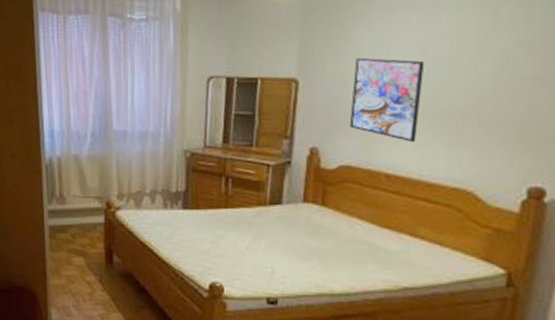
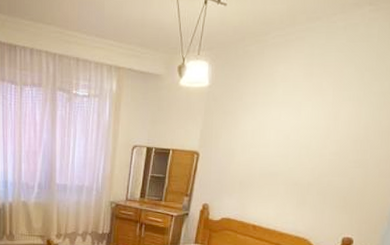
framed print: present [349,57,425,143] -> none [232,139,287,204]

